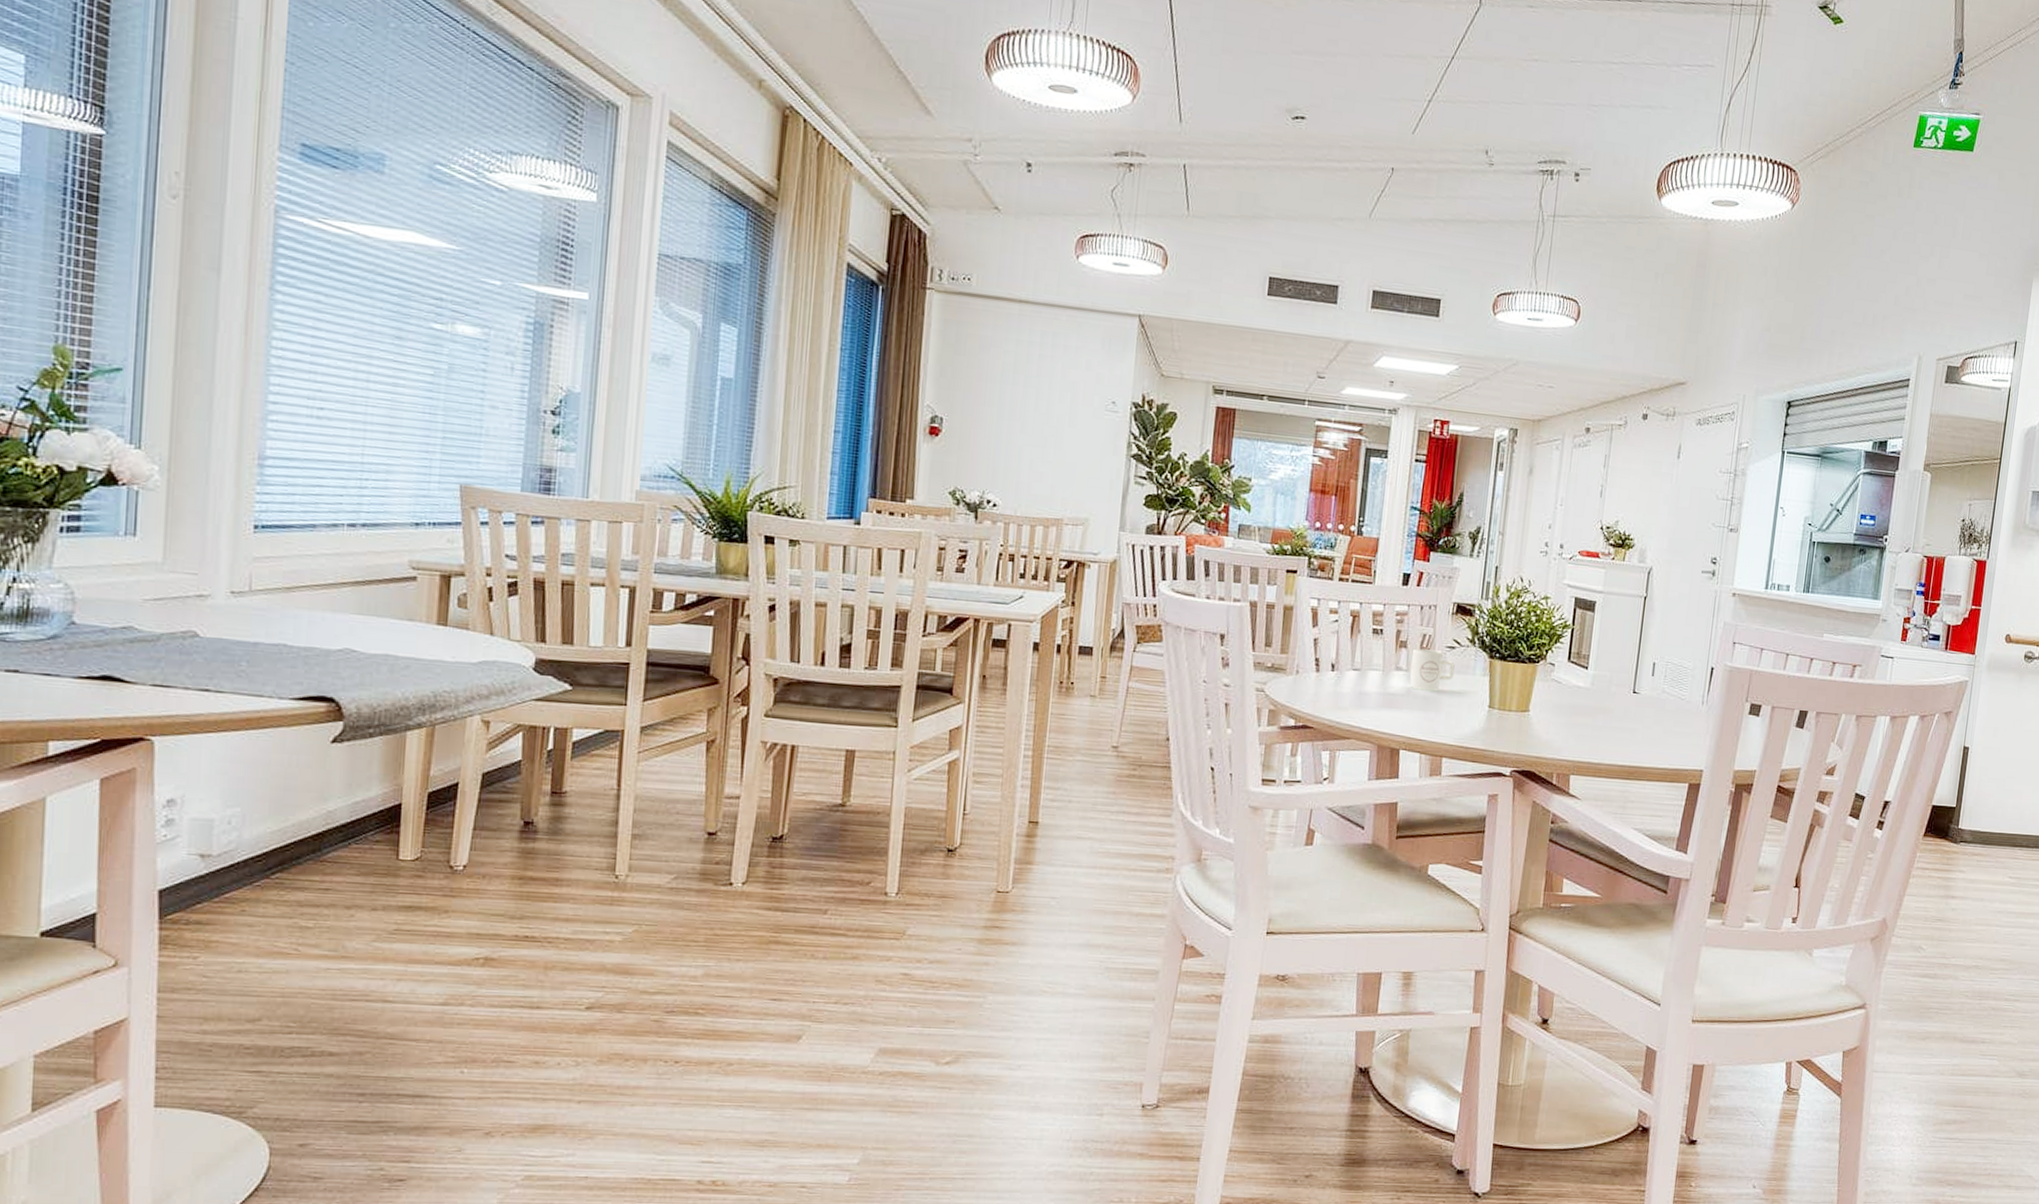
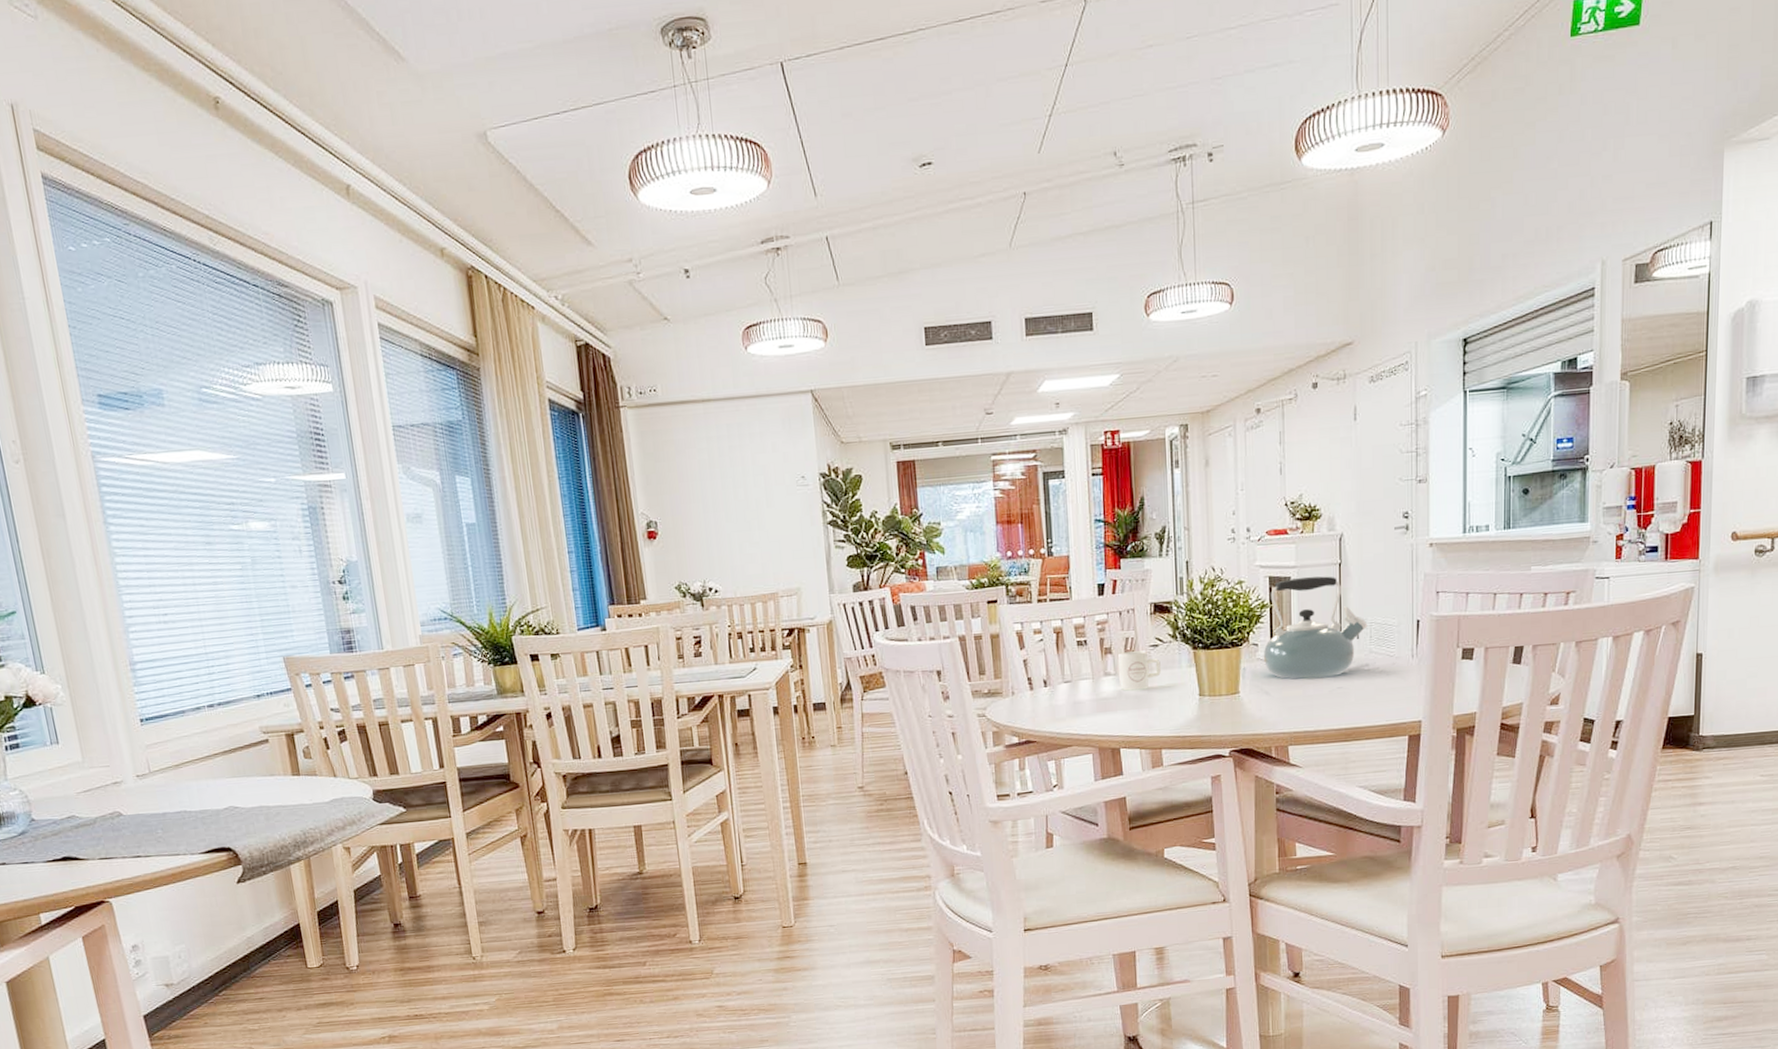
kettle: none [1558,603,1664,710] -> present [1263,576,1368,680]

